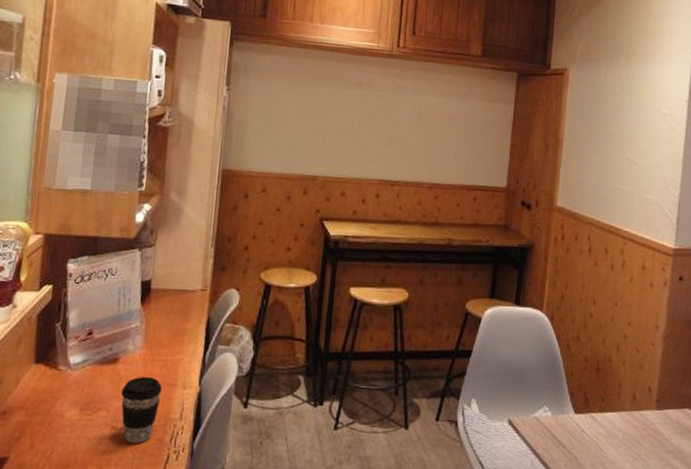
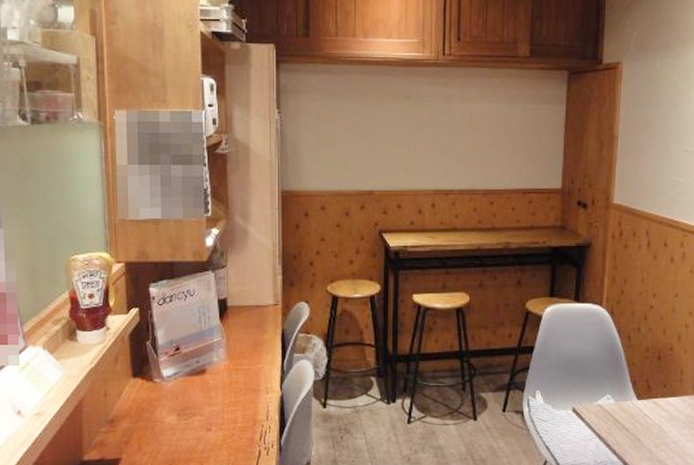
coffee cup: present [120,376,163,443] -> none [211,384,248,442]

